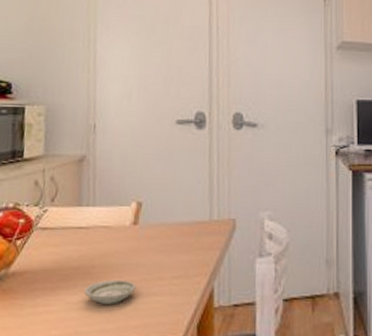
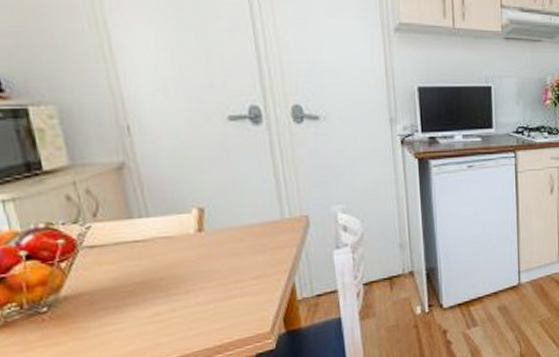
saucer: present [84,279,136,304] -> none [155,287,214,314]

